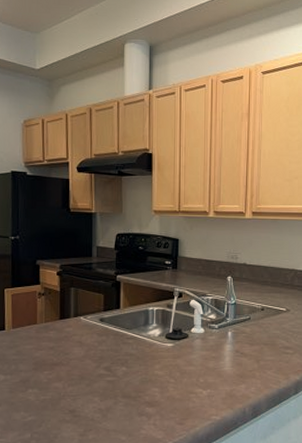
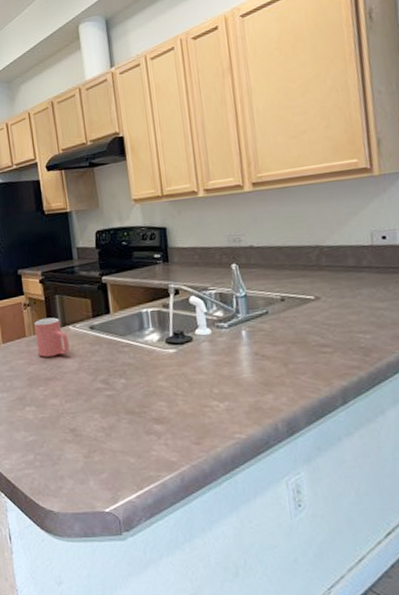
mug: none [46,308,78,344] -> present [34,317,70,357]

